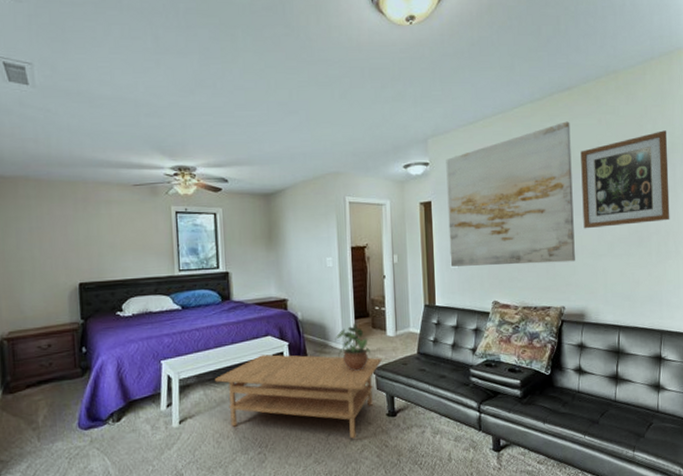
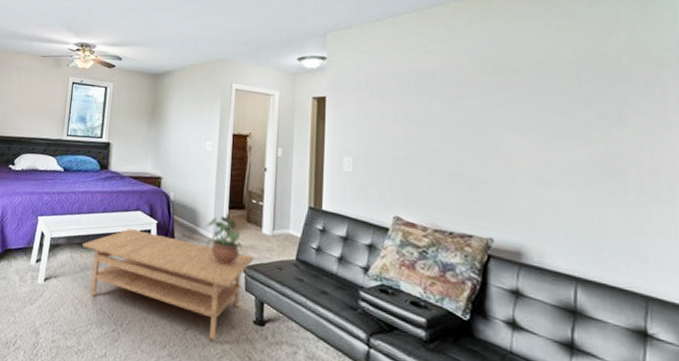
wall art: present [446,121,575,267] -> none [343,23,510,186]
wall art: present [581,130,670,229] -> none [521,40,659,152]

